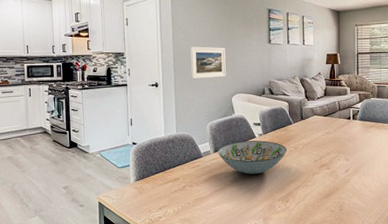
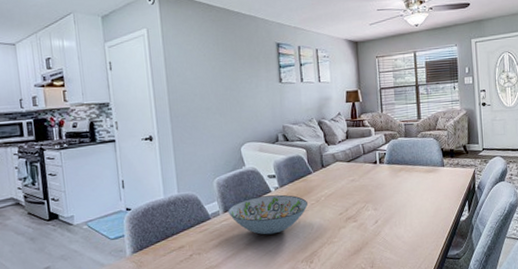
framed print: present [190,46,226,79] -> none [188,90,232,129]

